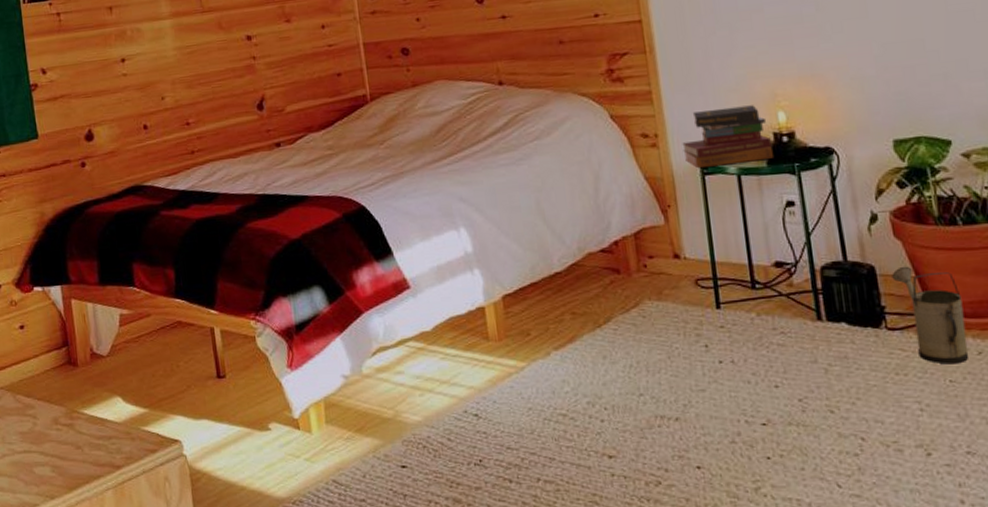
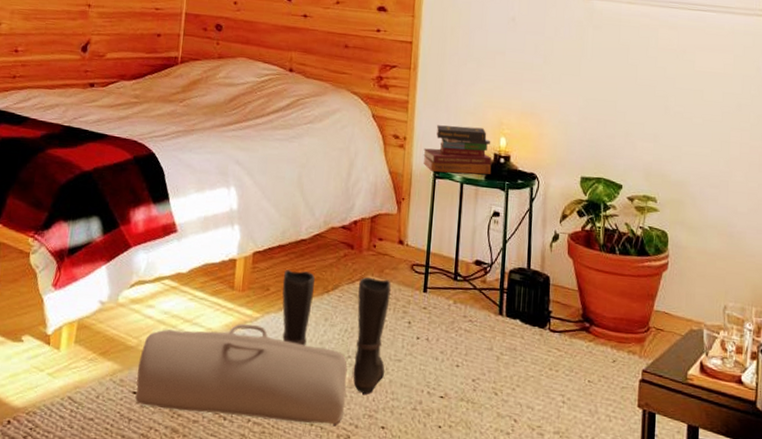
duffel bag: none [400,376,649,479] -> present [135,324,348,425]
boot: none [542,301,689,433] -> present [282,270,391,394]
watering can: present [892,266,969,365] -> none [561,280,609,368]

